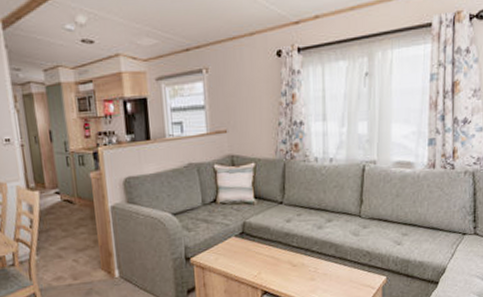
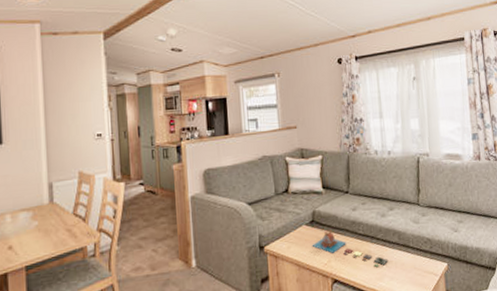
board game: none [241,242,323,279] -> present [312,230,389,267]

